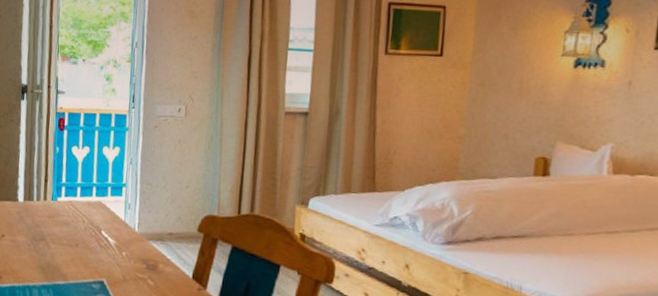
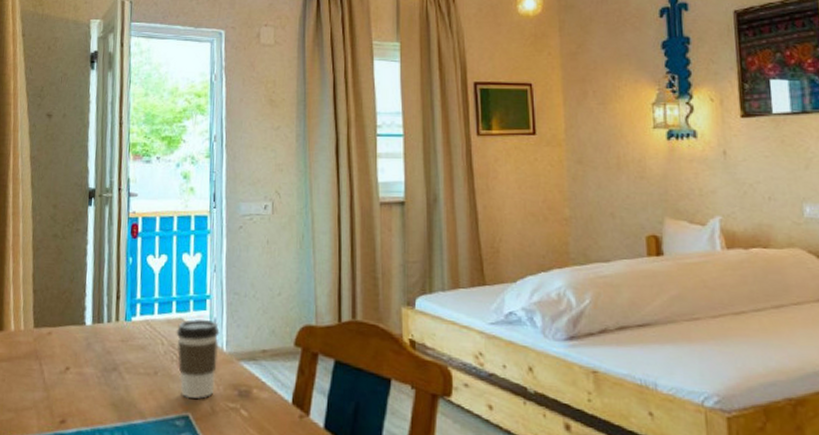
coffee cup: none [95,203,133,268] -> present [176,319,220,399]

